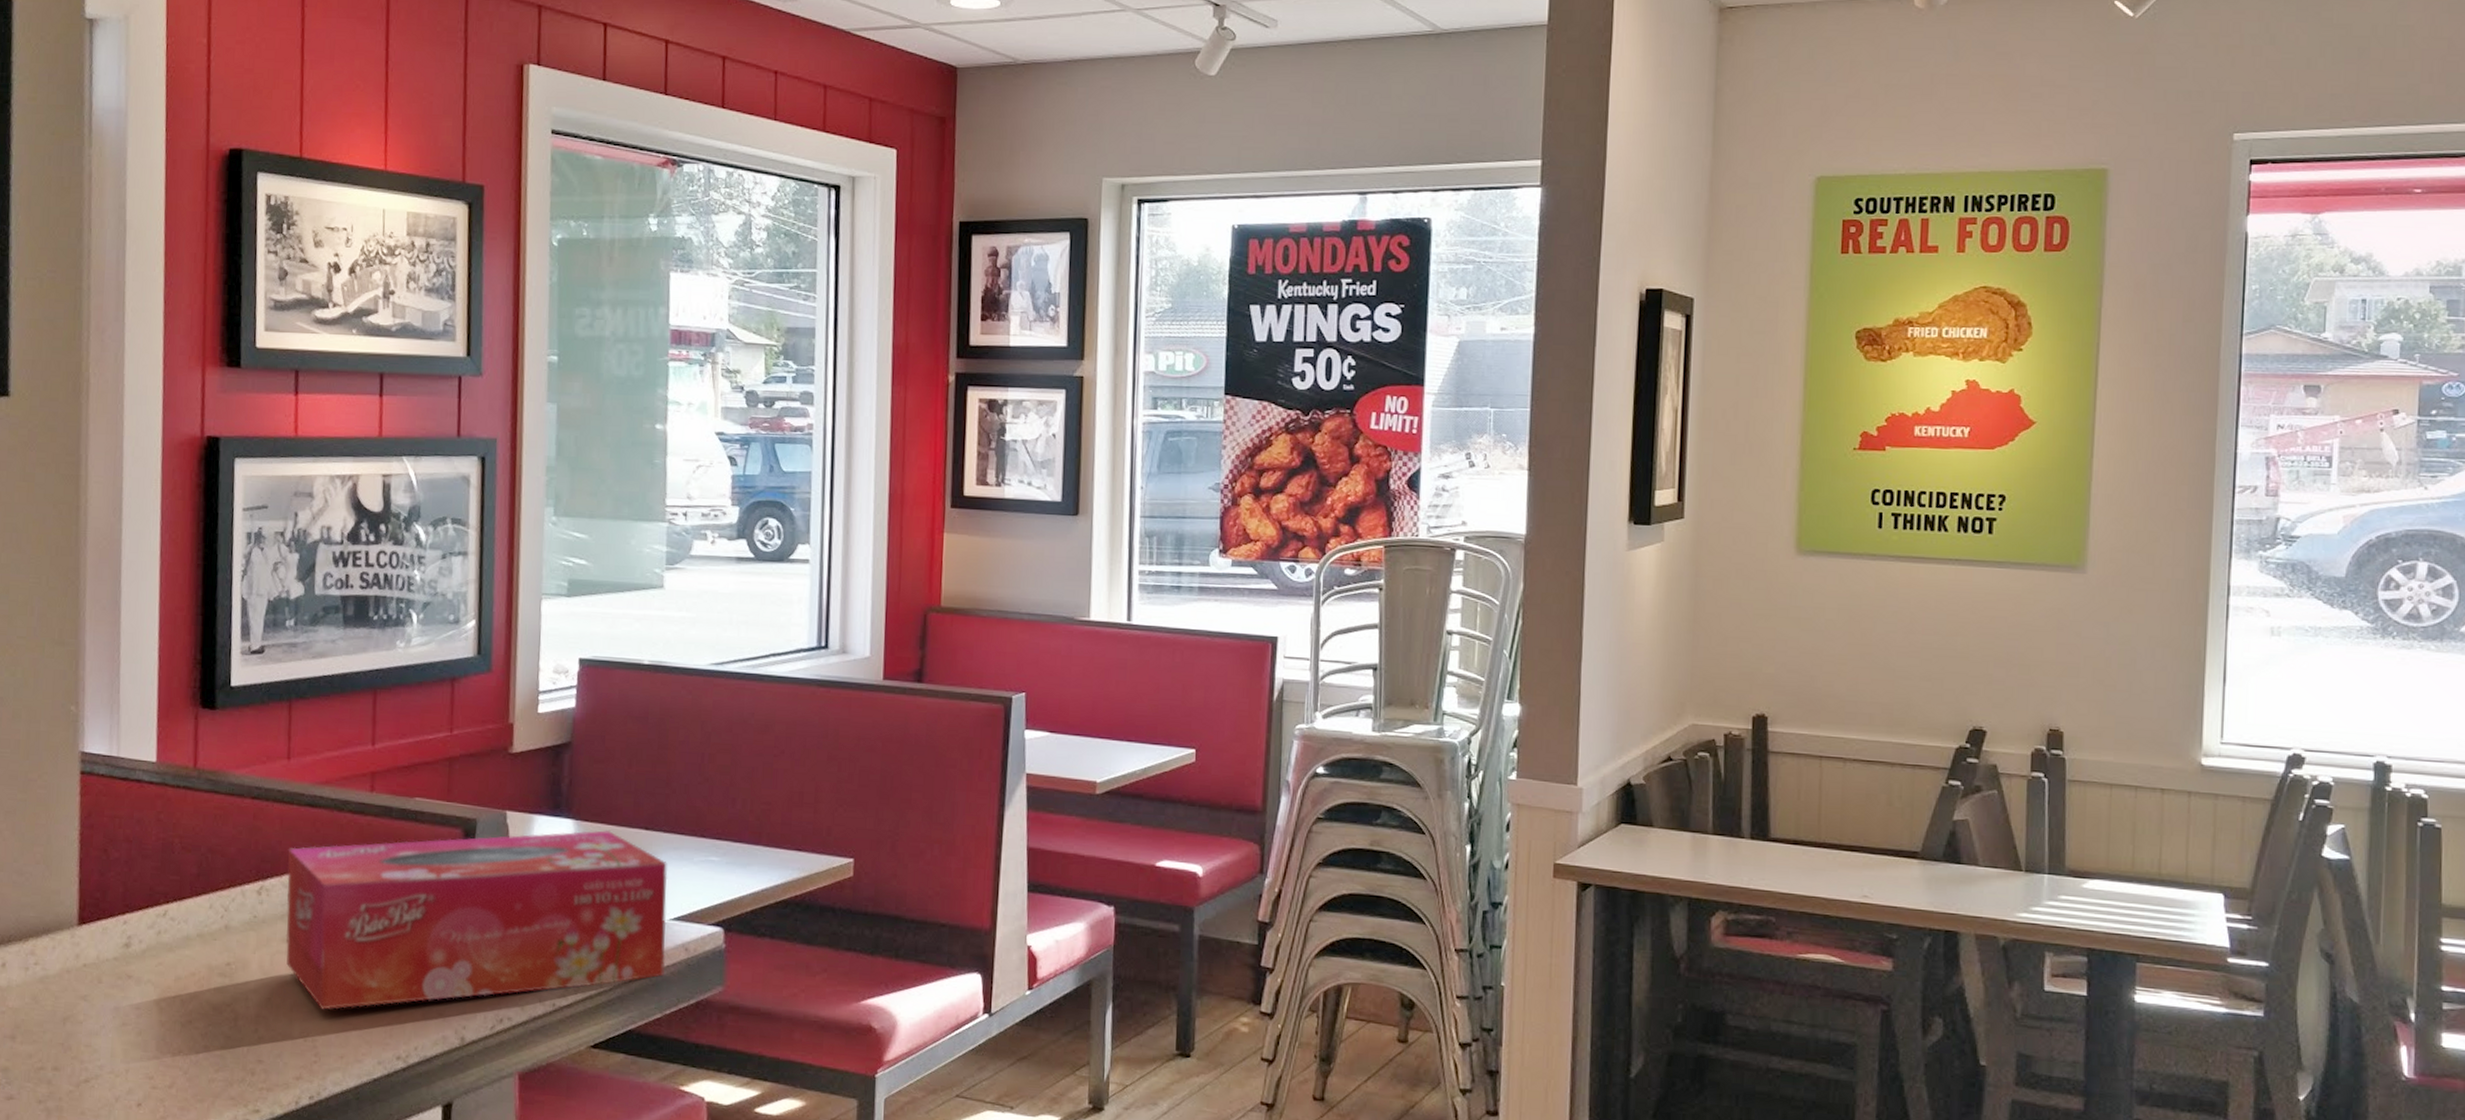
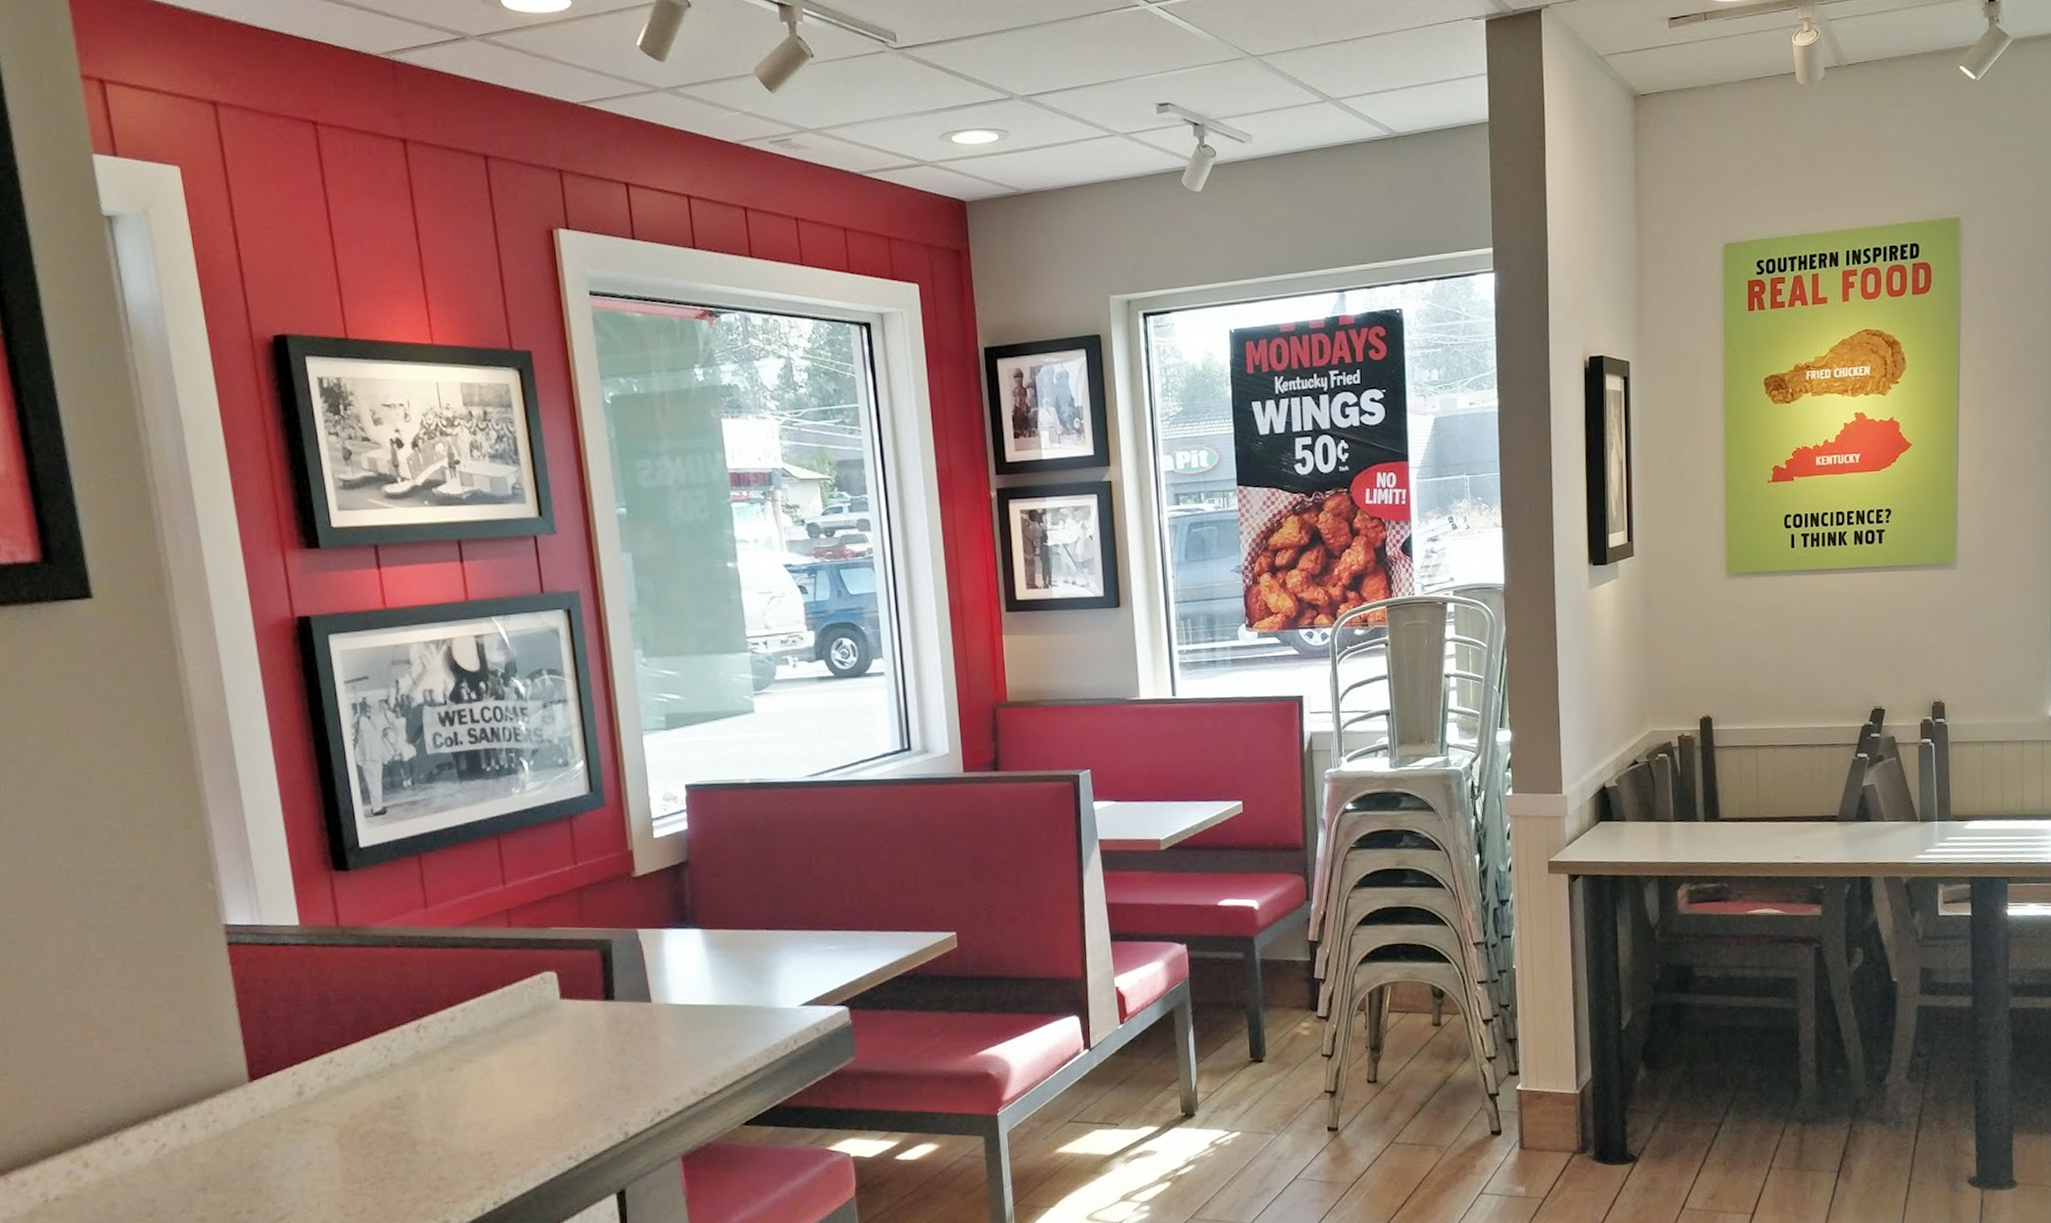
tissue box: present [285,829,668,1010] -> none [438,934,801,1126]

